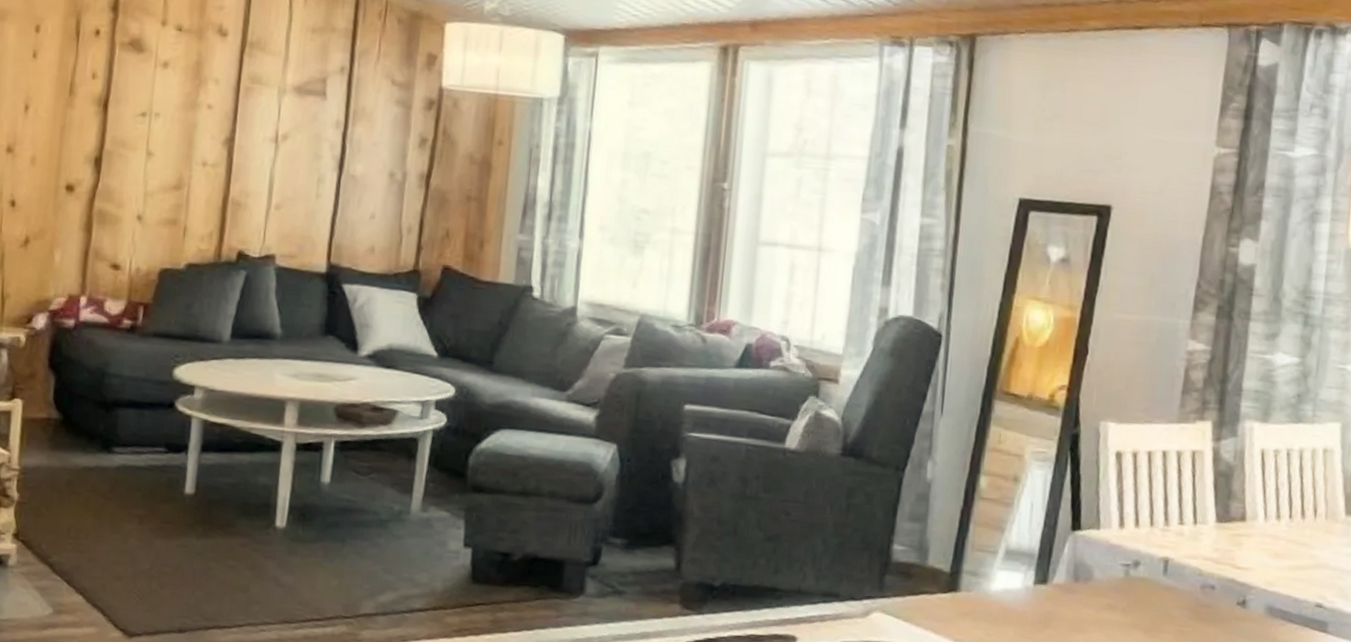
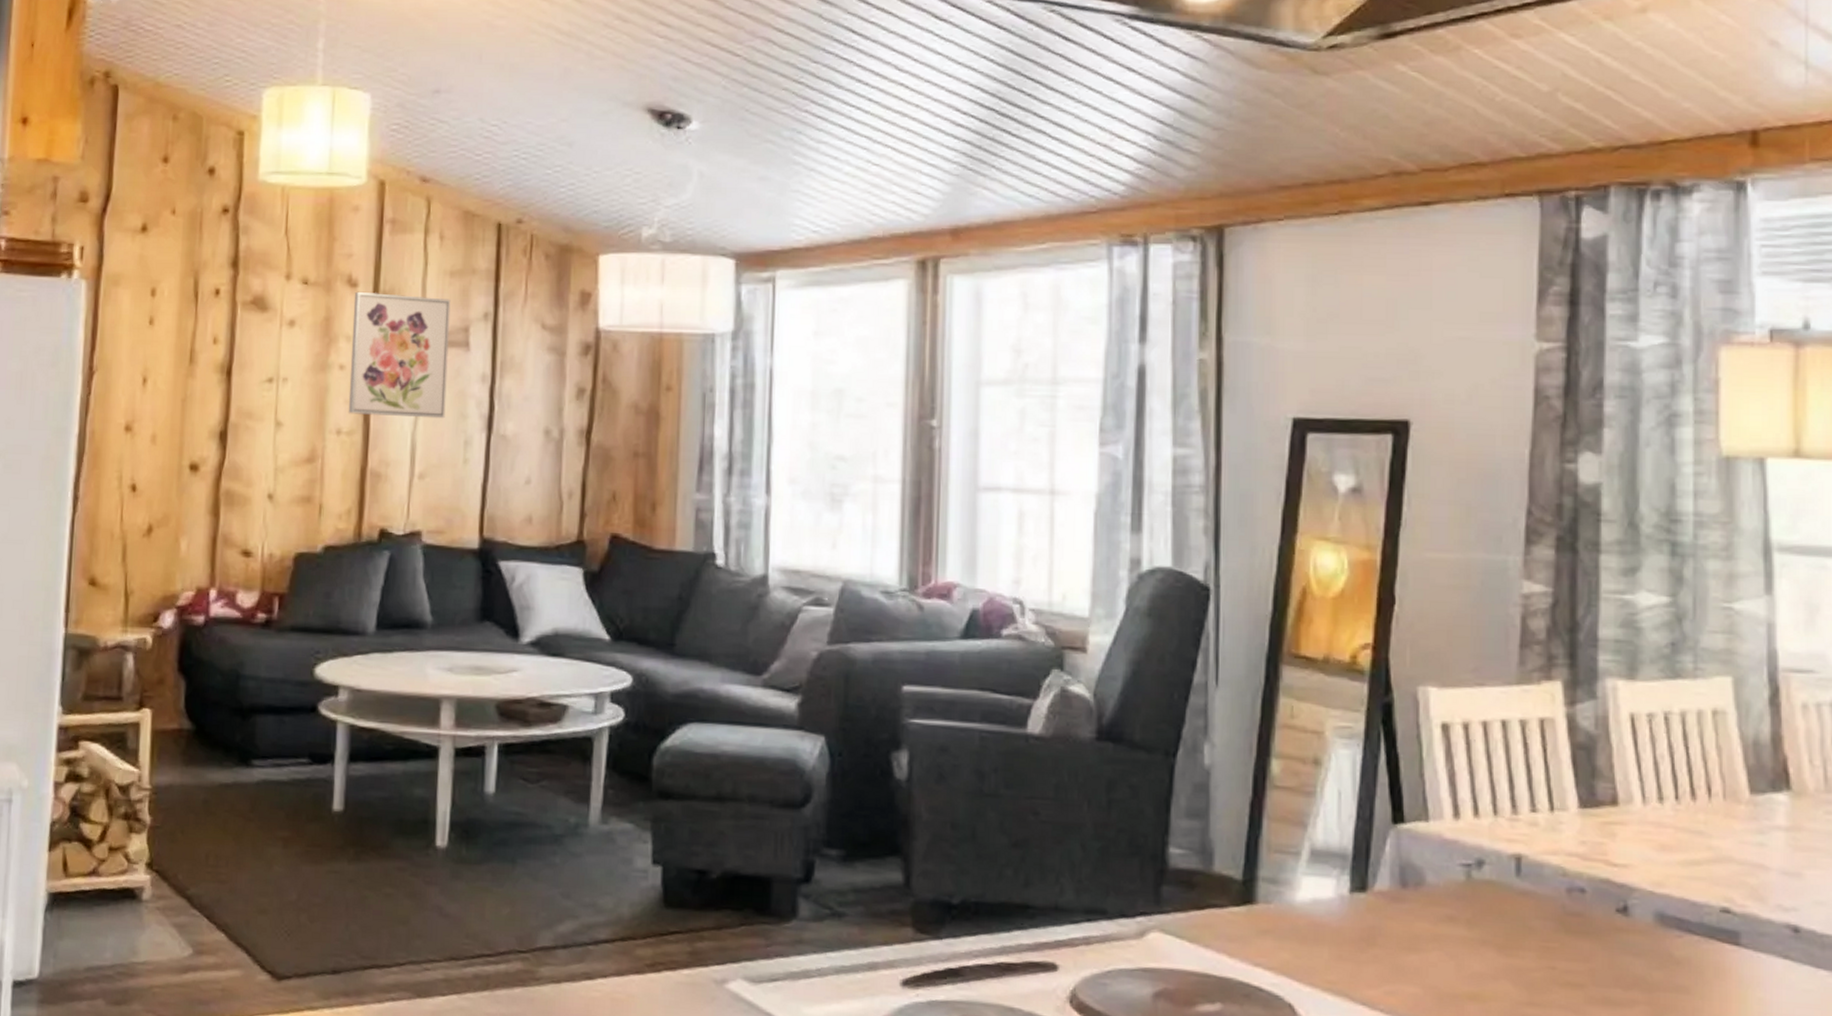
wall art: none [213,40,311,158] -> present [348,291,451,419]

